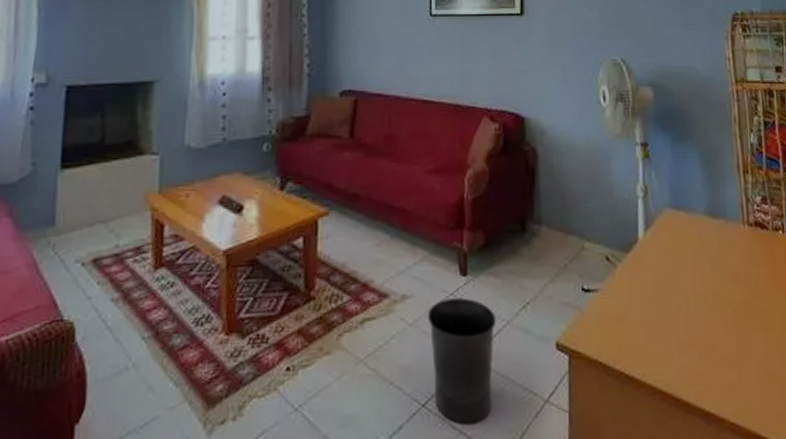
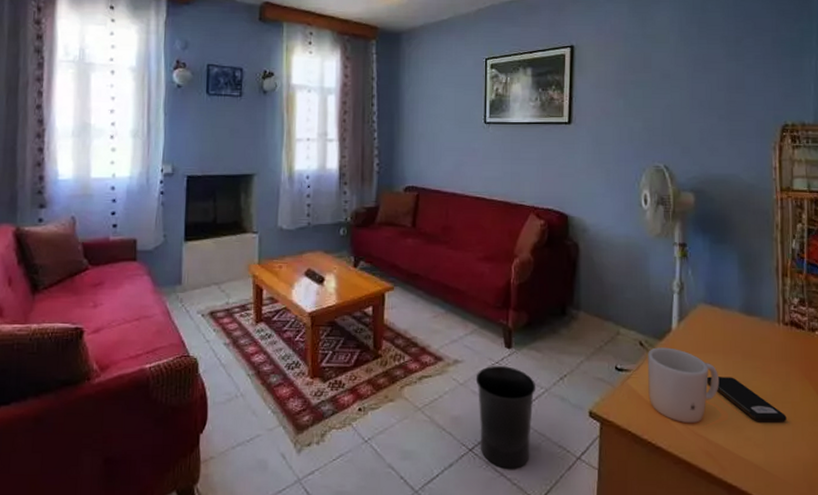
mug: none [615,260,690,347] -> present [648,347,720,424]
phone: none [676,288,759,337] -> present [706,376,787,423]

